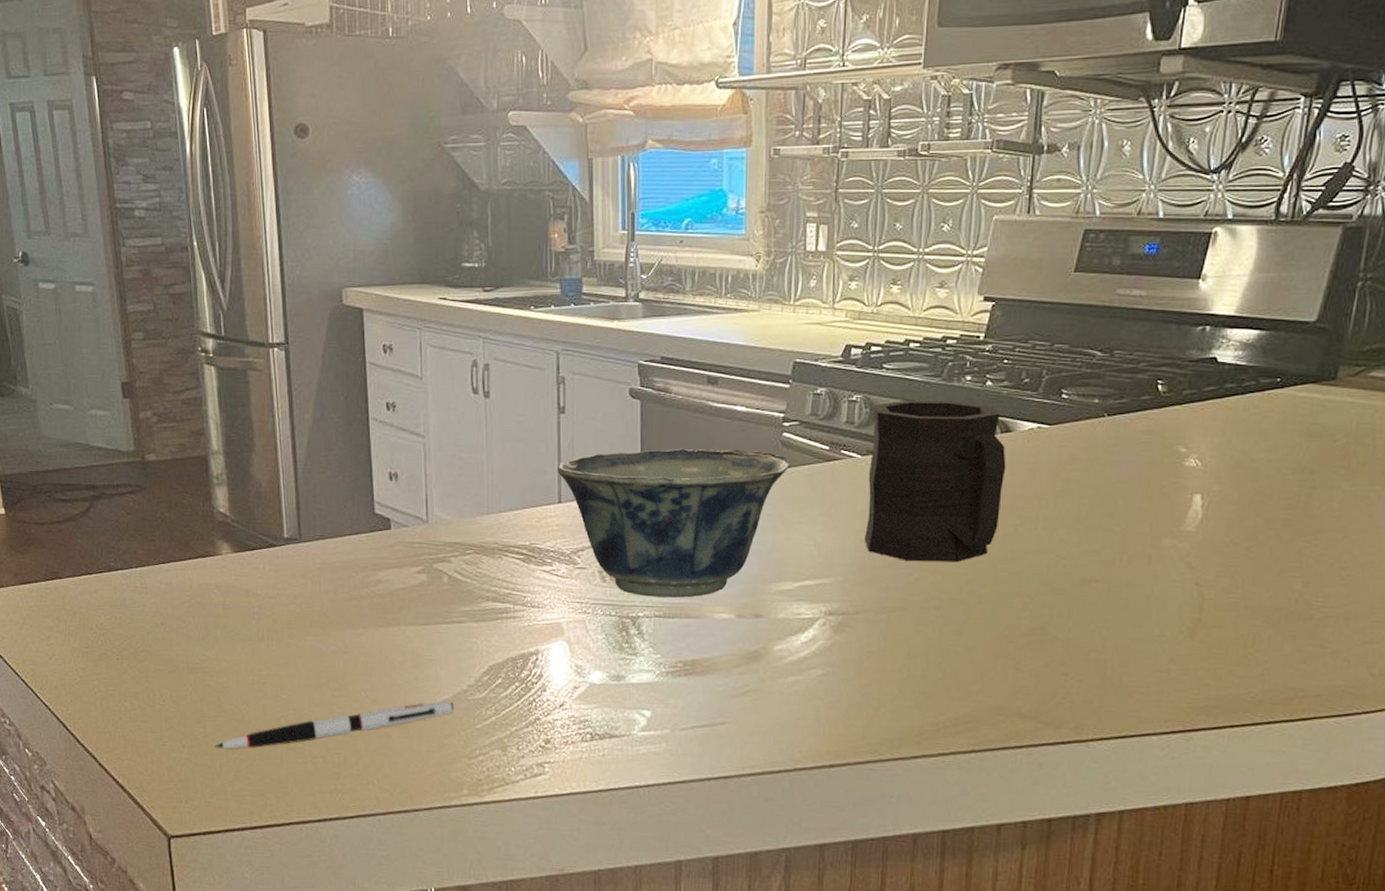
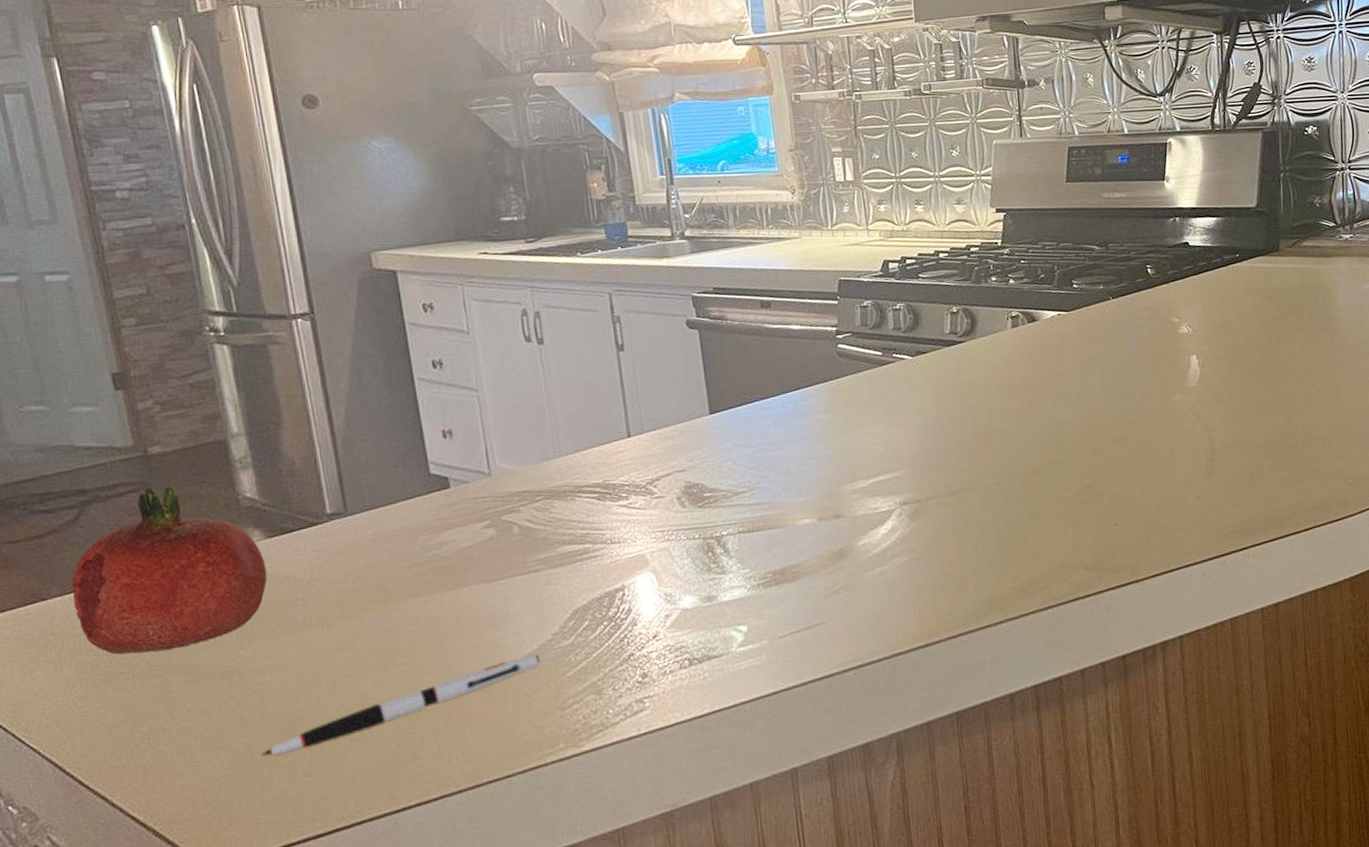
fruit: none [80,491,231,639] -> present [71,486,268,655]
bowl: present [558,448,791,598] -> none [623,363,850,515]
mug: present [865,401,1006,563] -> none [915,300,1039,445]

